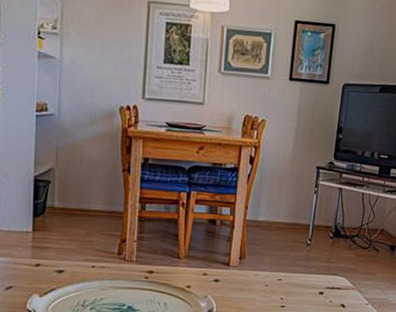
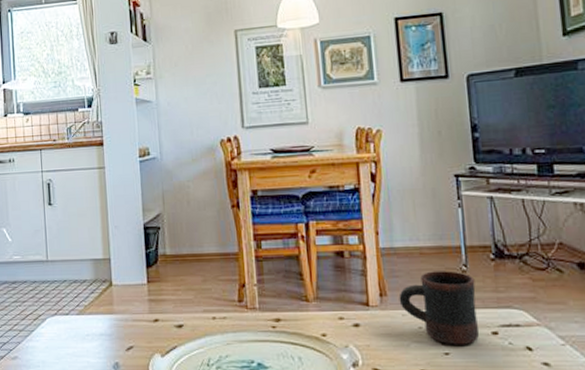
mug: none [254,242,315,301] -> present [399,271,480,345]

